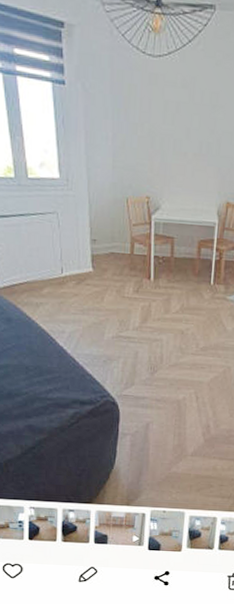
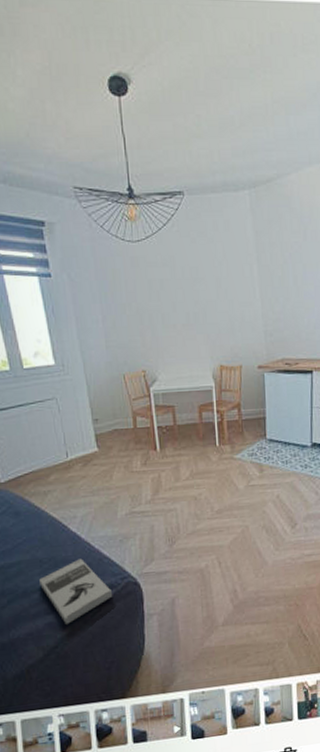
book: none [24,371,91,429] -> present [39,558,113,624]

